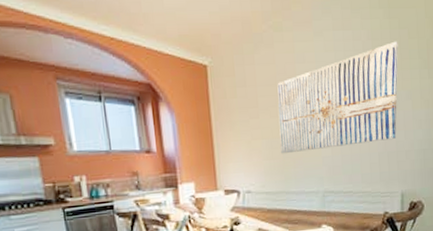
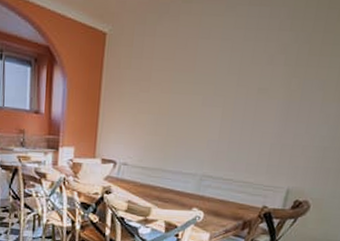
wall art: present [277,41,399,154] -> none [164,23,323,132]

